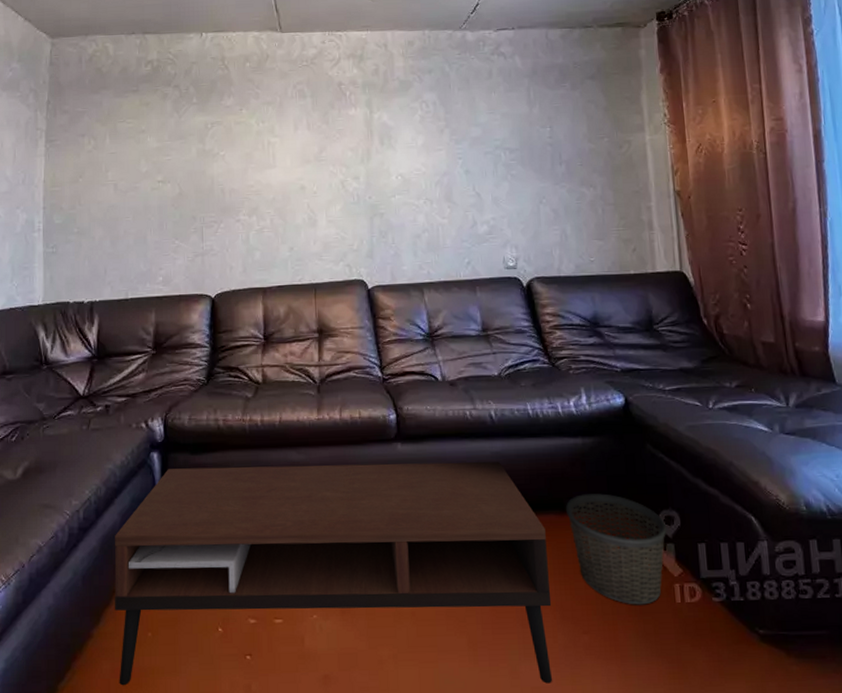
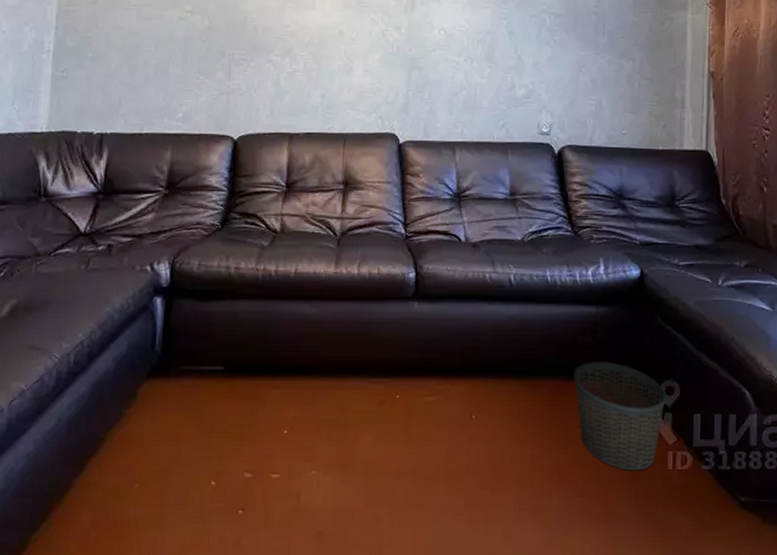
coffee table: present [114,462,552,685] -> none [99,315,552,544]

